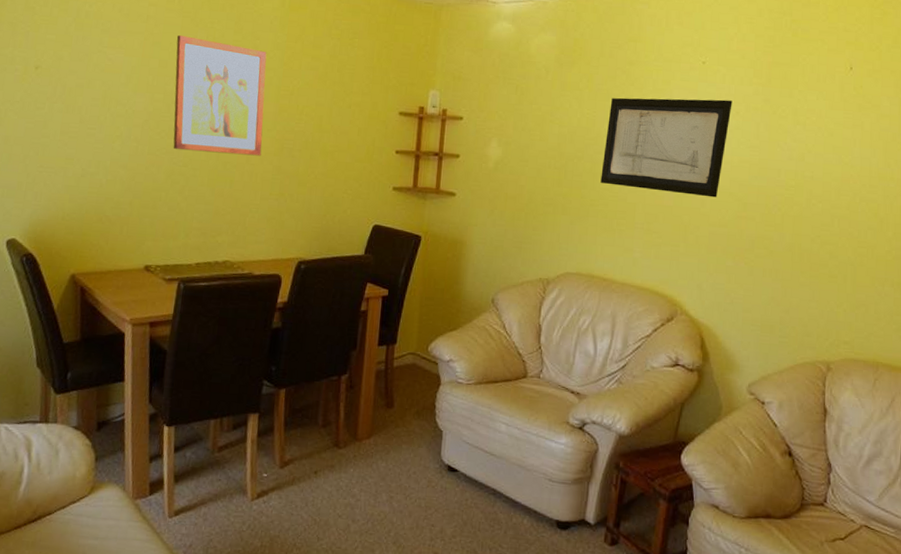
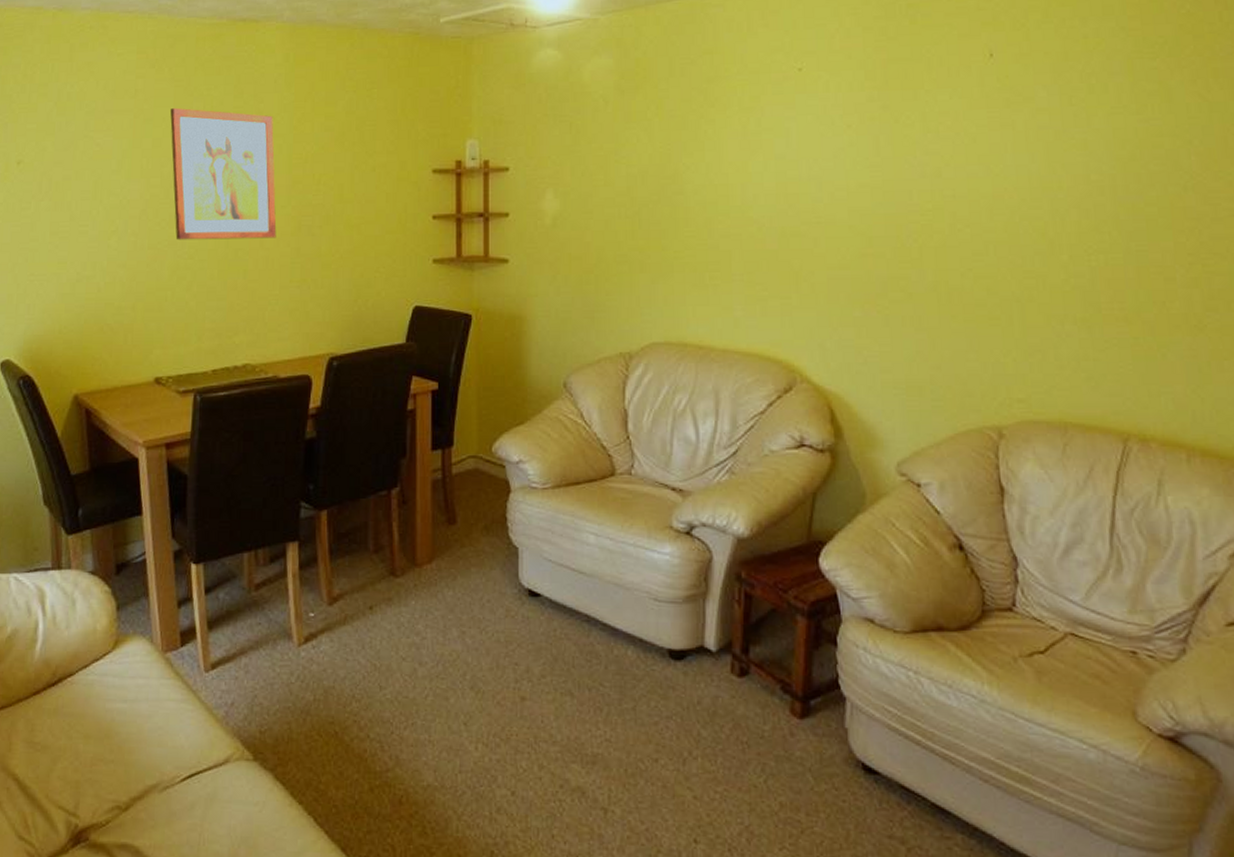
wall art: present [600,97,733,198] -> none [684,112,842,234]

